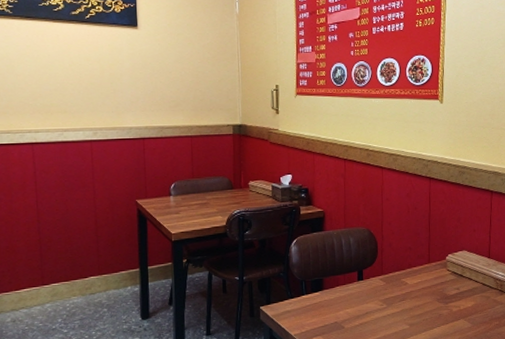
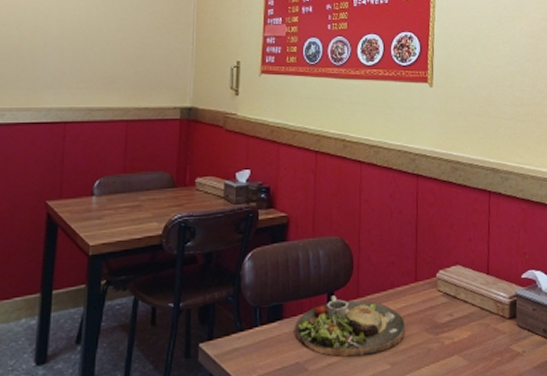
dinner plate: none [333,273,421,319] -> present [295,295,406,357]

